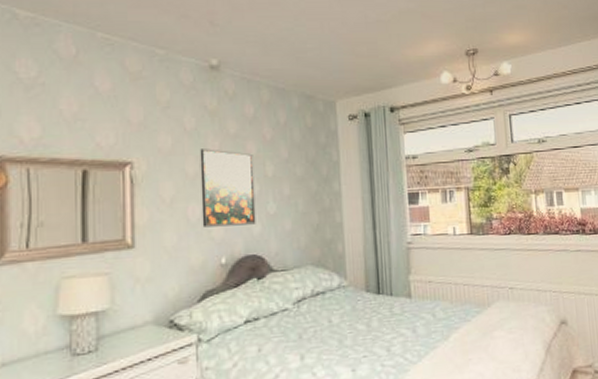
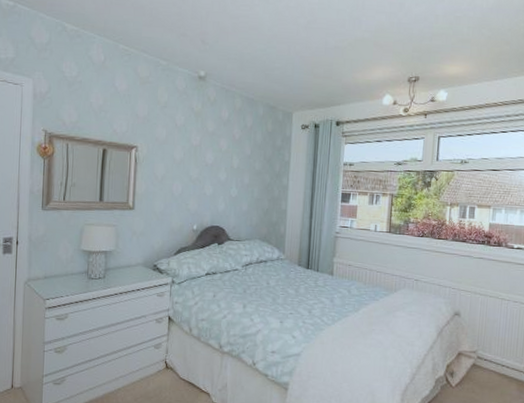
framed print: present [200,148,256,228] -> none [182,141,224,203]

